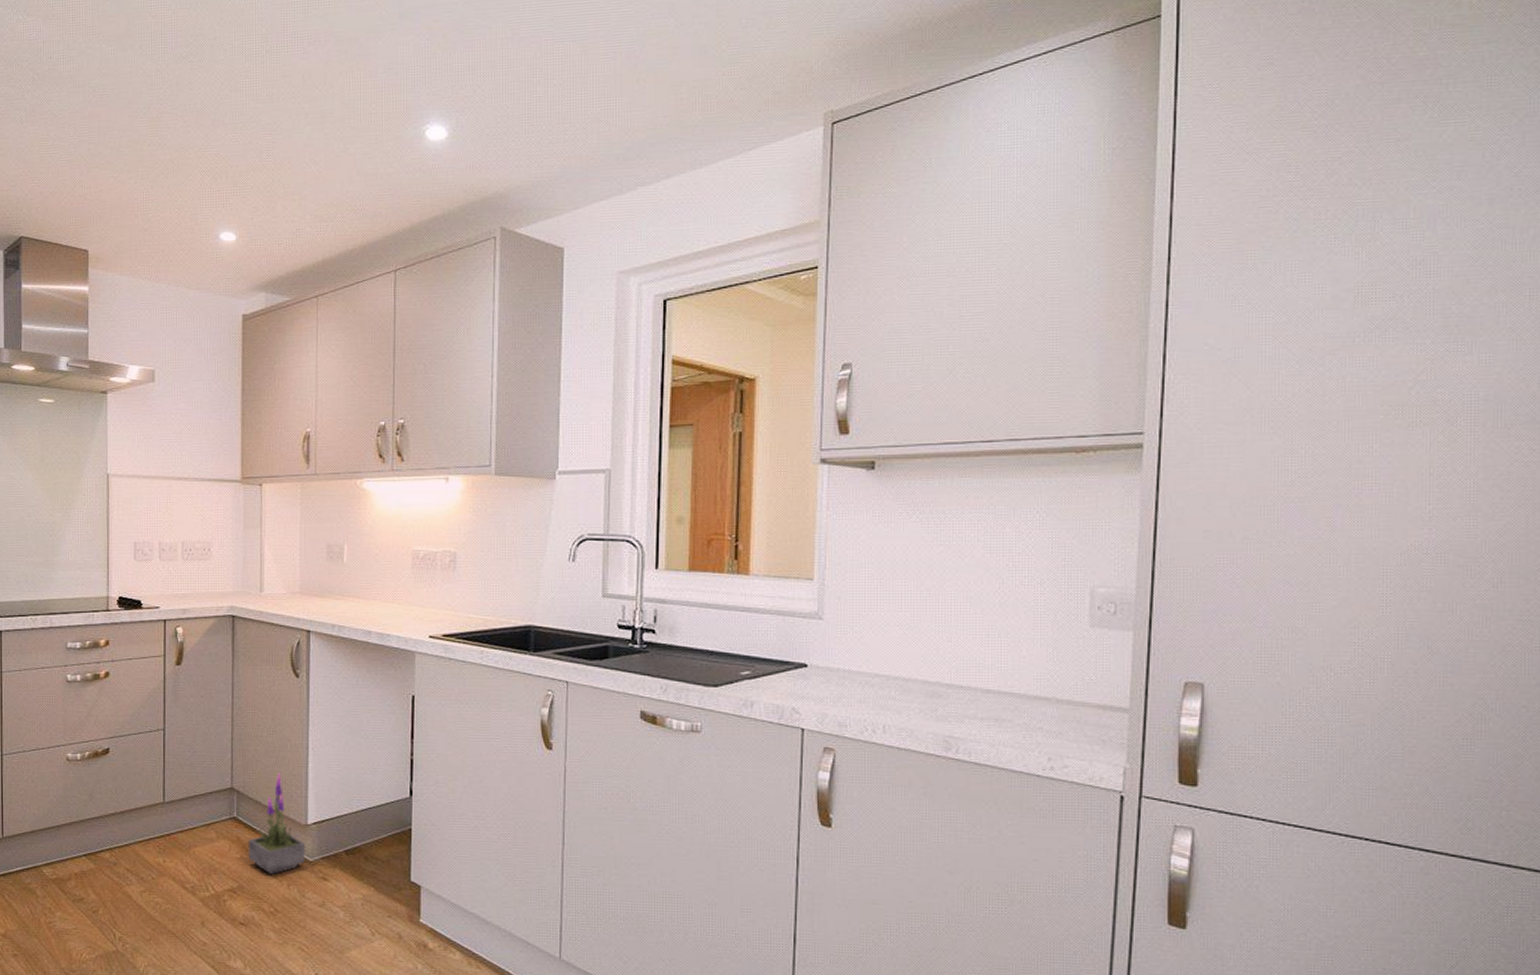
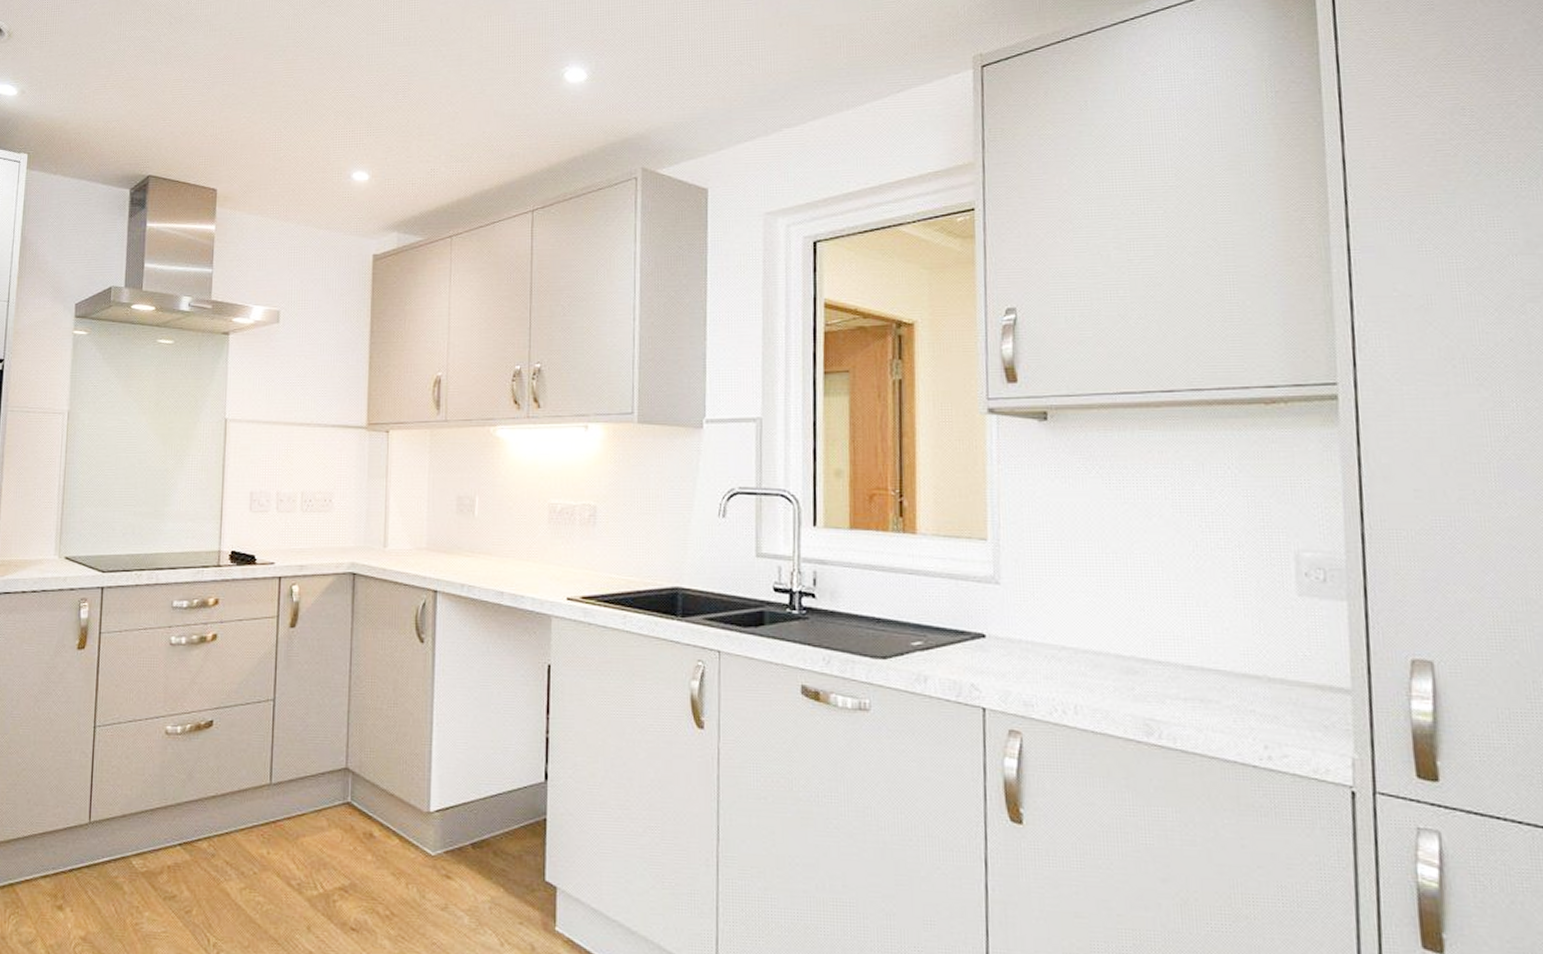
potted plant: present [248,772,306,874] -> none [362,750,428,871]

